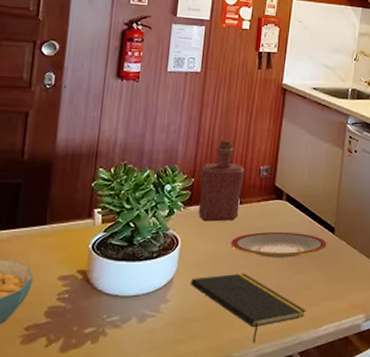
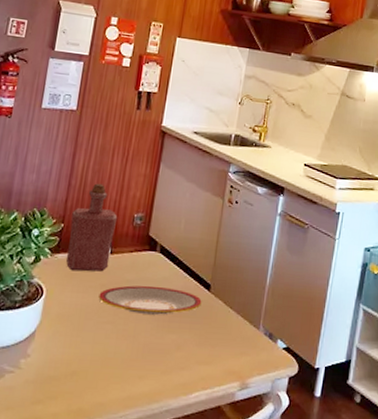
notepad: present [191,273,307,343] -> none [54,329,177,407]

